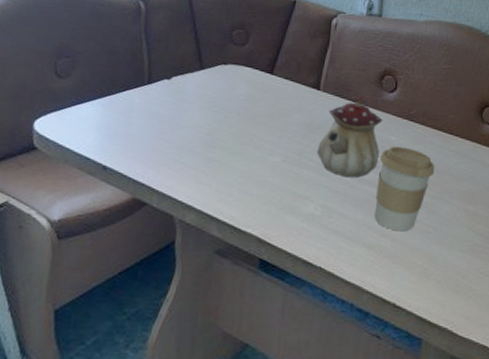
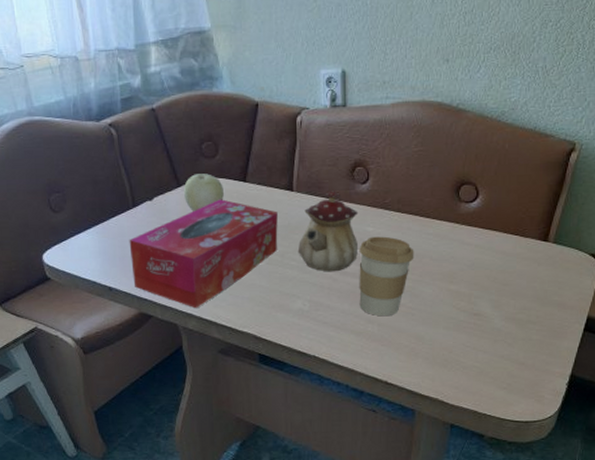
tissue box: none [132,88,301,201] -> present [129,199,278,309]
fruit: none [205,59,249,97] -> present [183,173,224,212]

